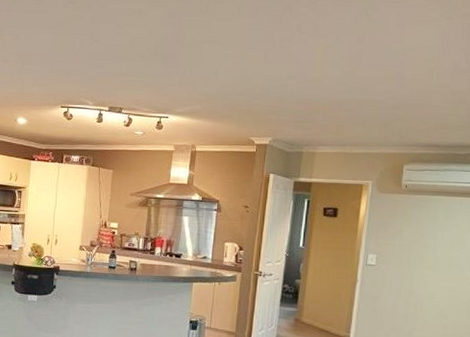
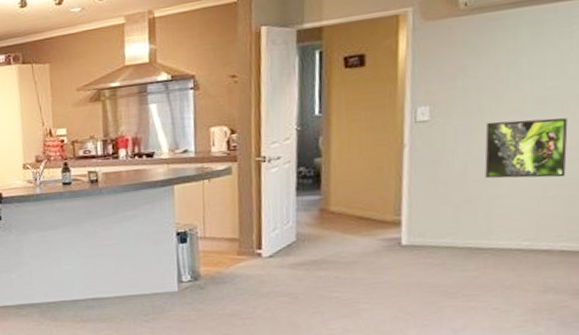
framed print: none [408,273,463,322] -> present [485,118,568,179]

